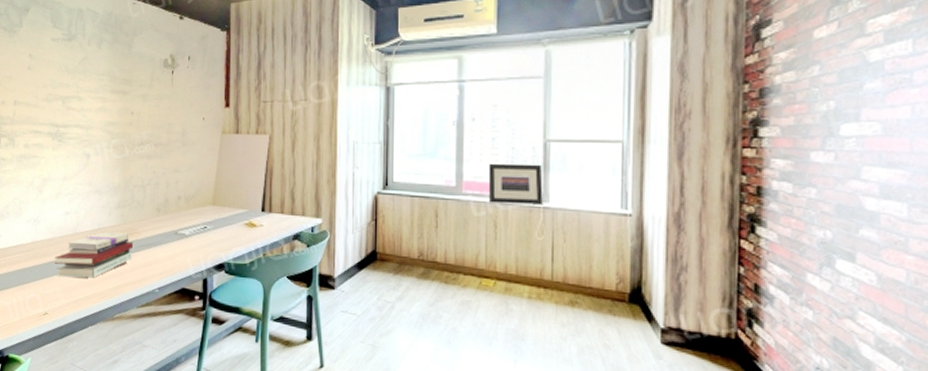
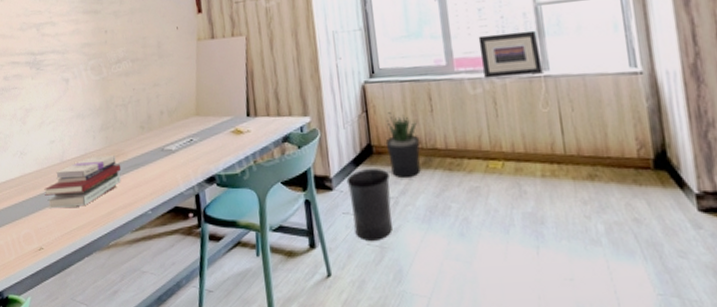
waste bin: none [349,273,389,340] -> present [346,169,392,241]
planter: none [391,225,422,285] -> present [386,114,421,178]

